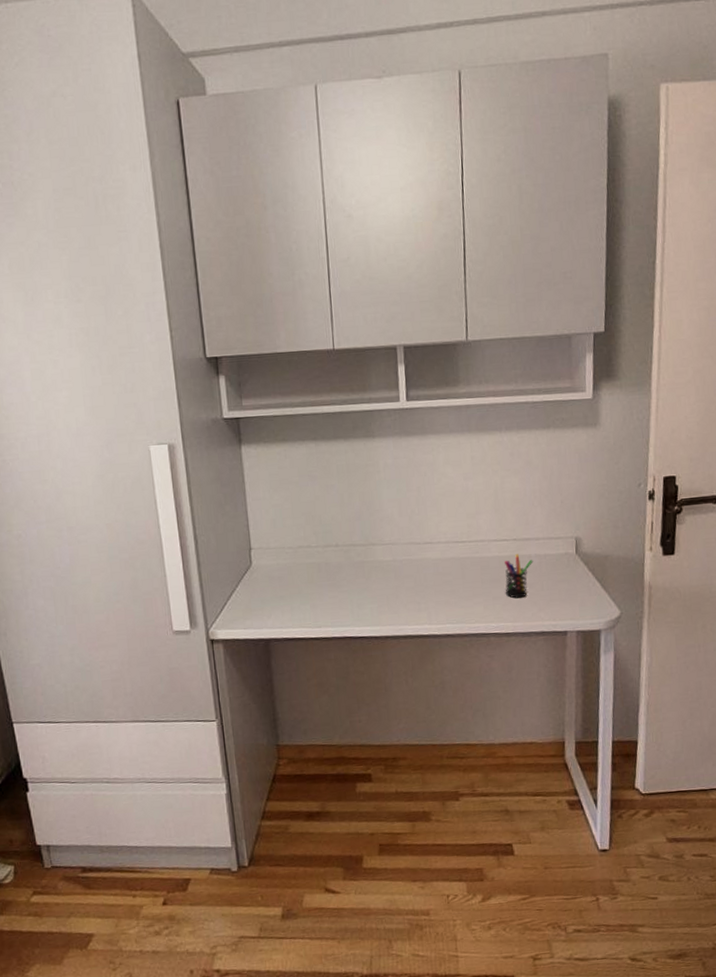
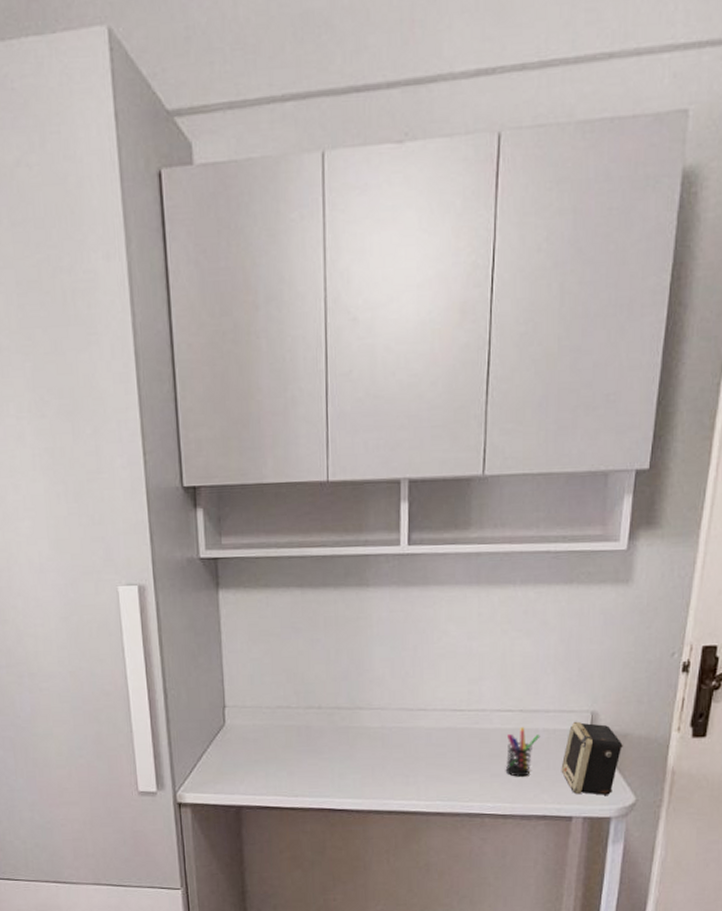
speaker: none [553,546,605,611] -> present [561,721,623,795]

